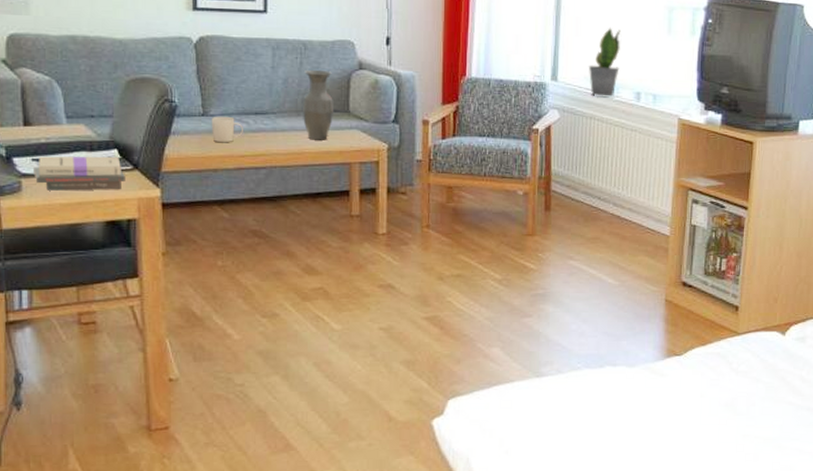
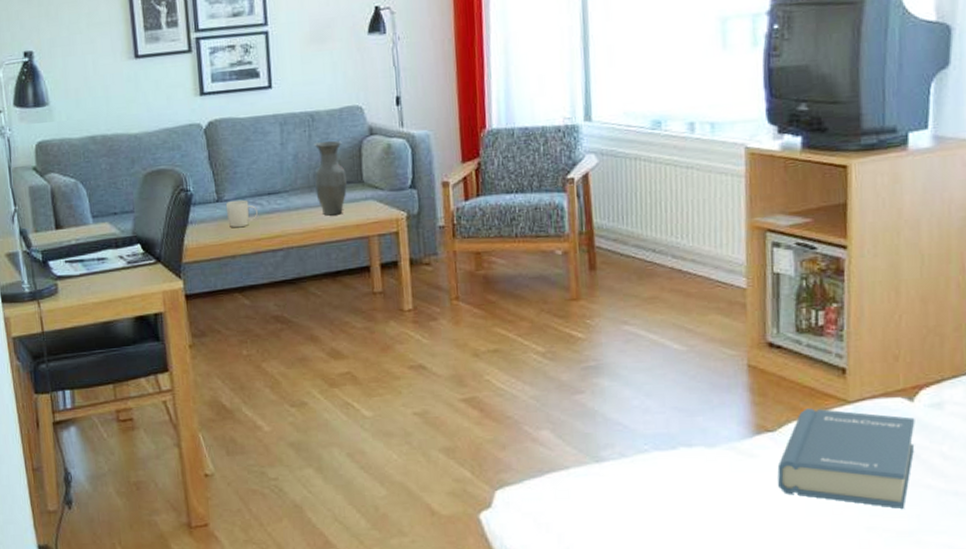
books: present [33,156,125,191] -> none [67,251,150,291]
potted plant: present [588,28,621,97] -> none [627,52,666,133]
book: none [680,338,785,420] -> present [777,408,915,509]

